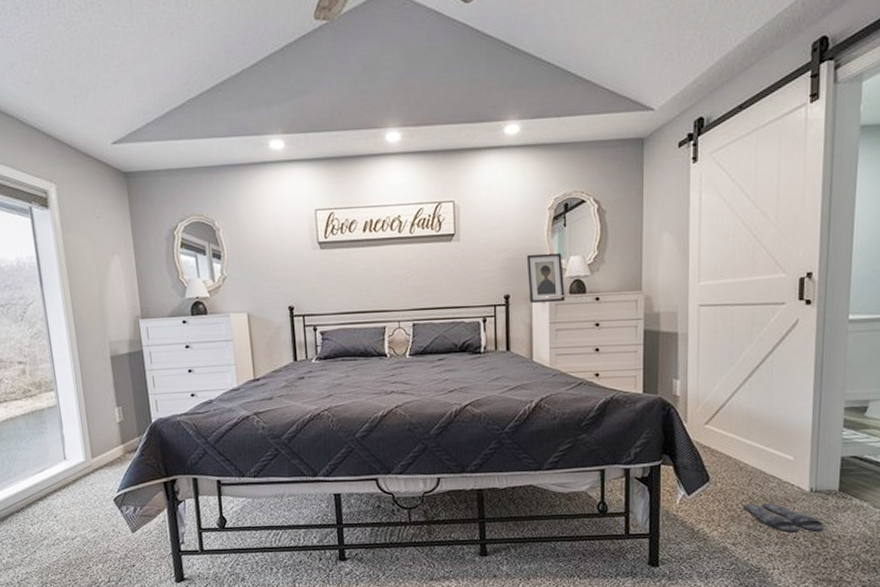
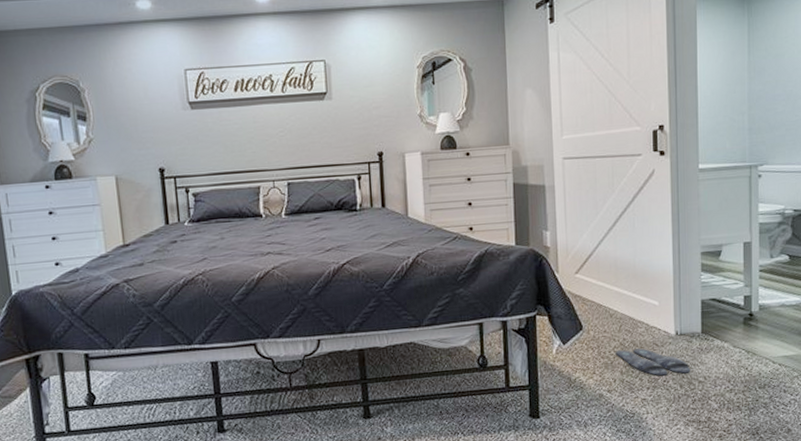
picture frame: present [526,252,565,304] -> none [397,109,437,160]

